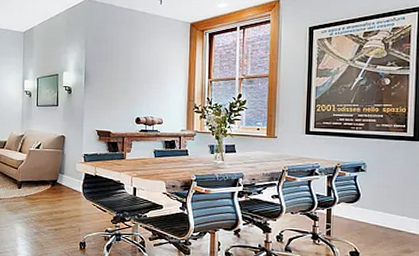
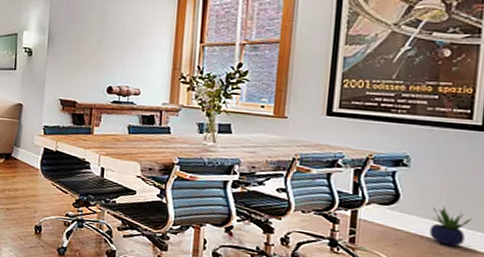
potted plant: none [382,201,410,232] -> present [429,206,472,247]

